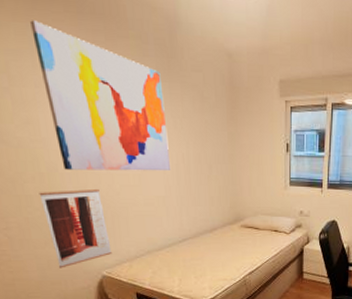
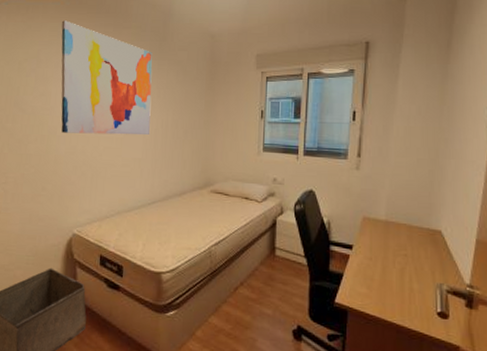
wall art: present [39,188,112,268] -> none [37,150,86,224]

